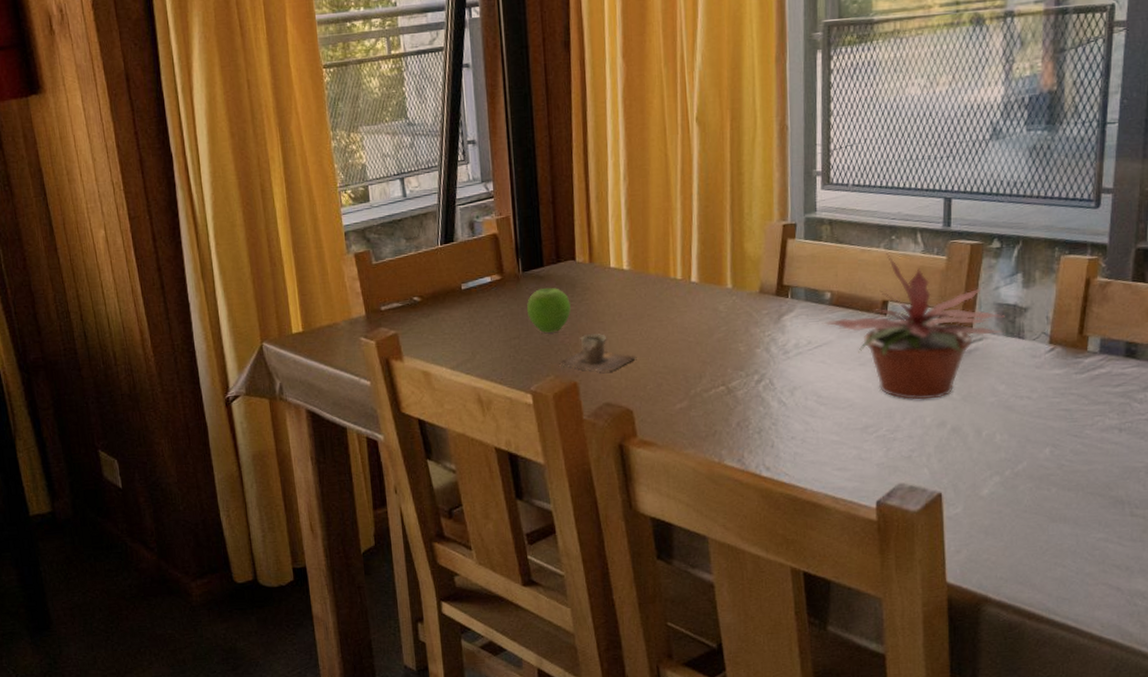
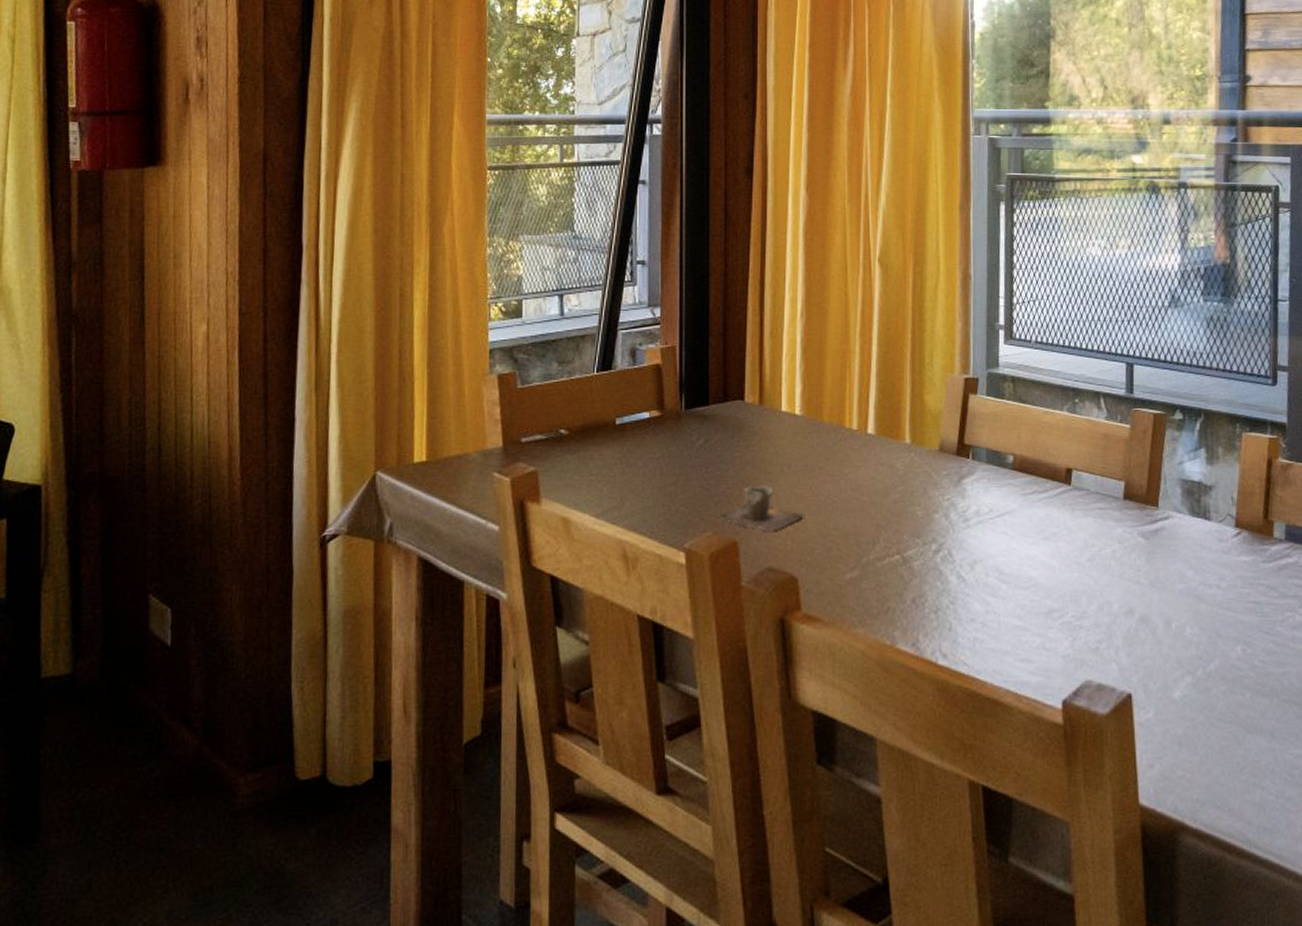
fruit: present [526,288,571,333] -> none [686,430,736,481]
potted plant: present [822,251,1007,400] -> none [1004,414,1192,583]

